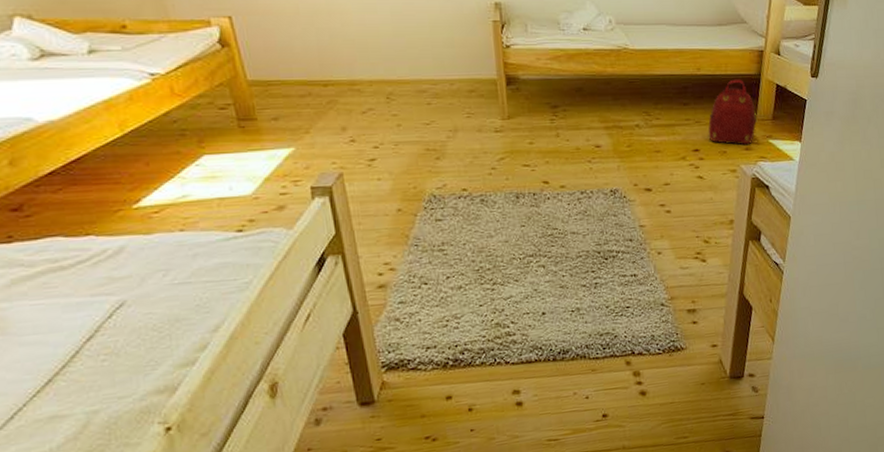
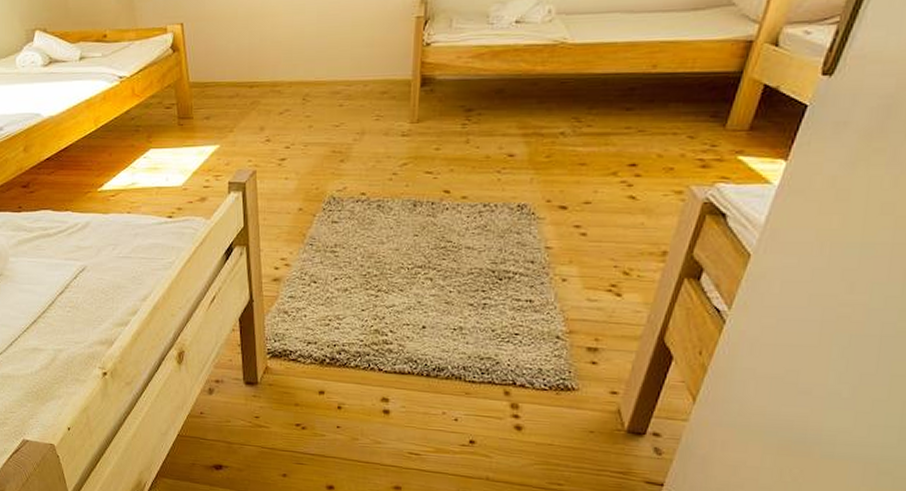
backpack: present [708,79,758,146] -> none [652,78,727,162]

